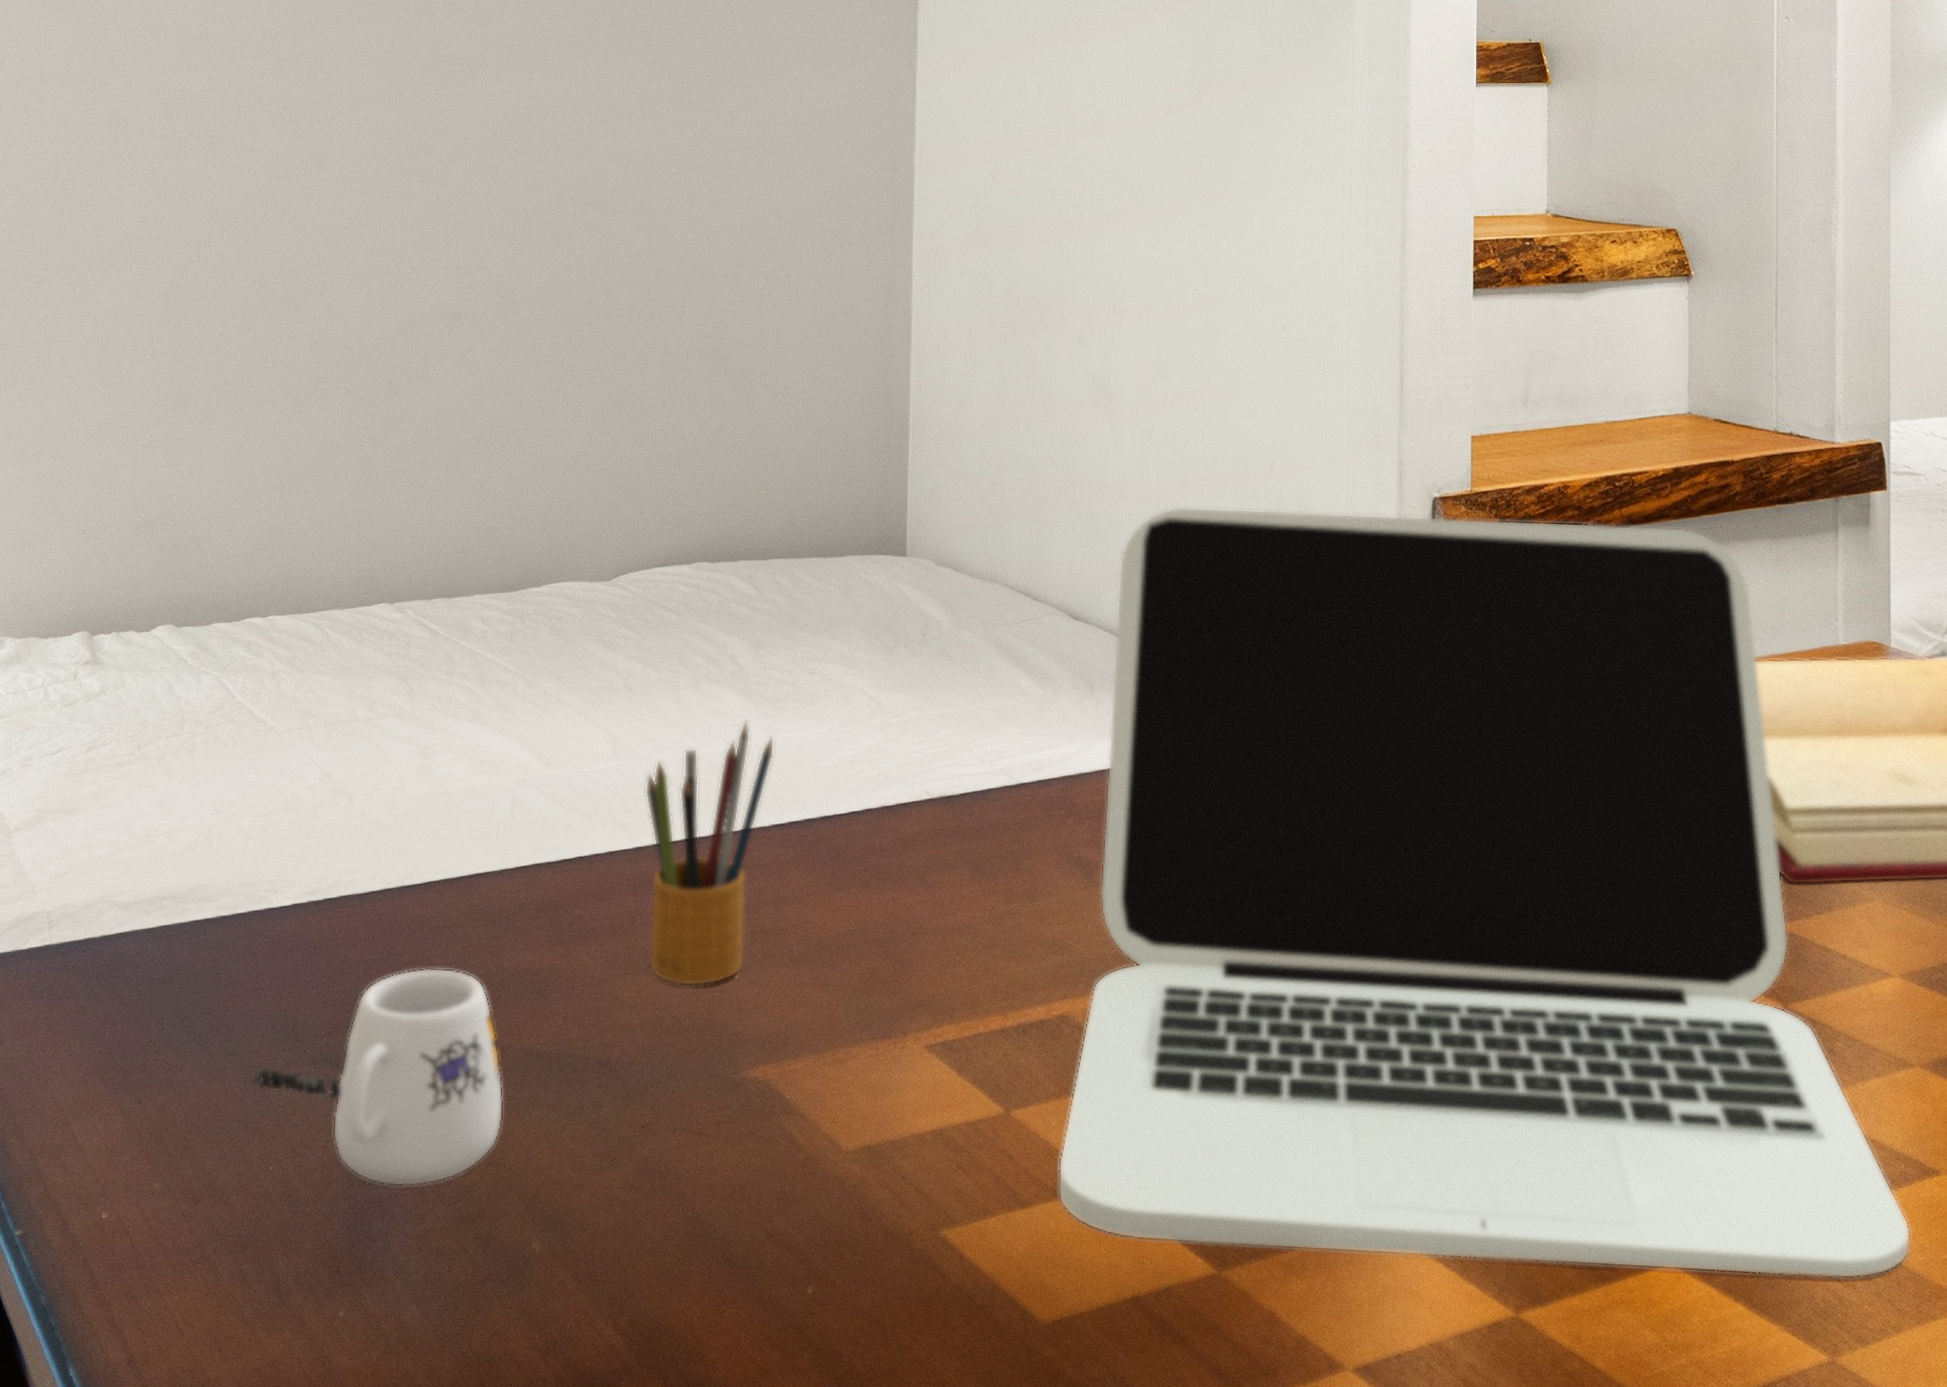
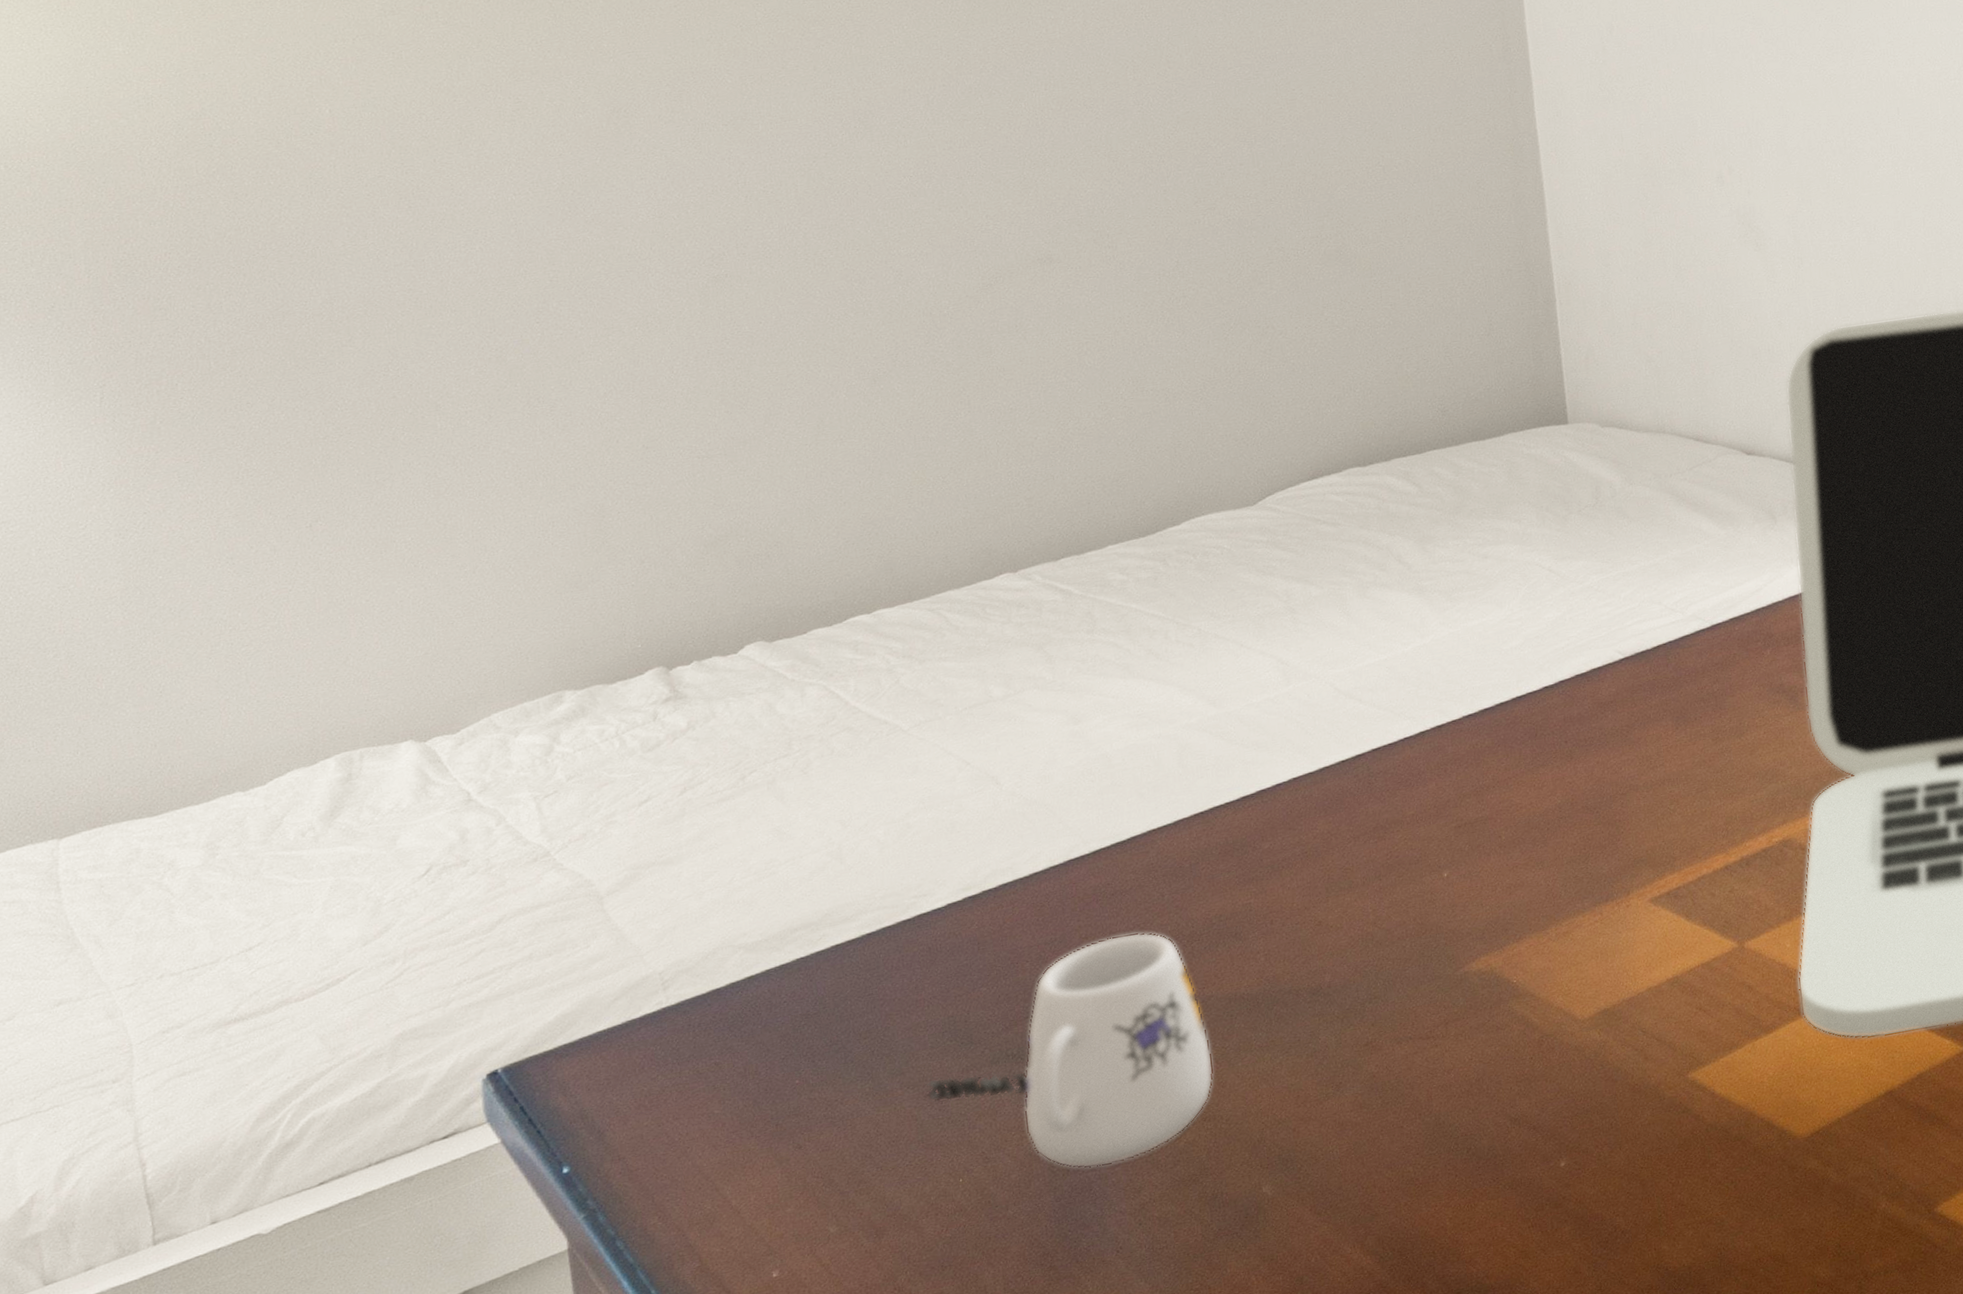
pencil box: present [645,721,775,986] -> none [1321,618,1457,897]

